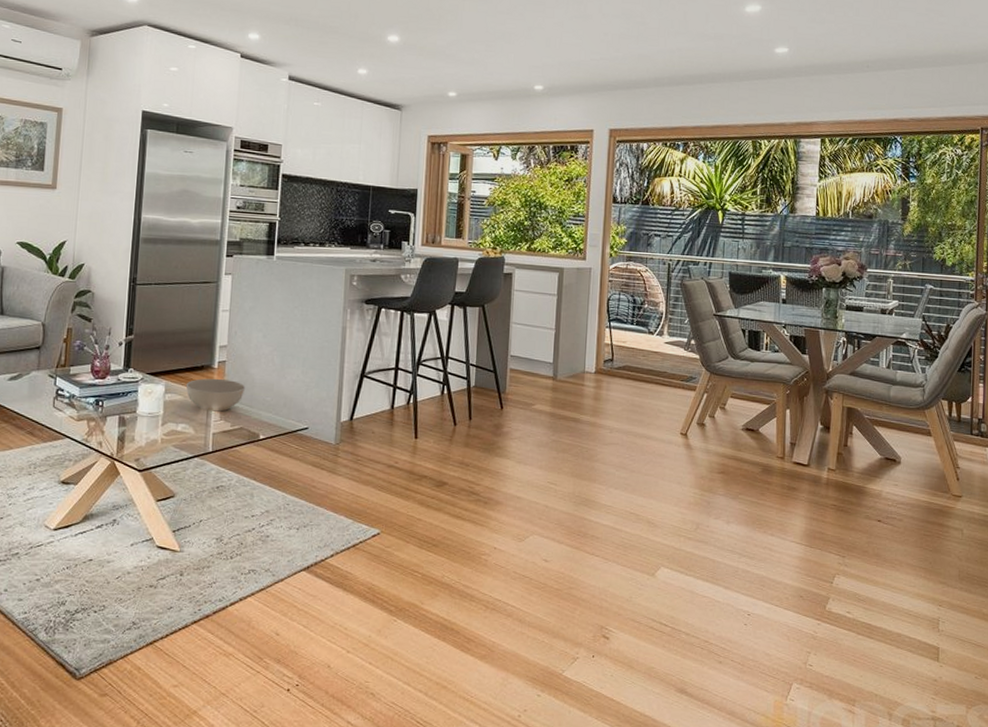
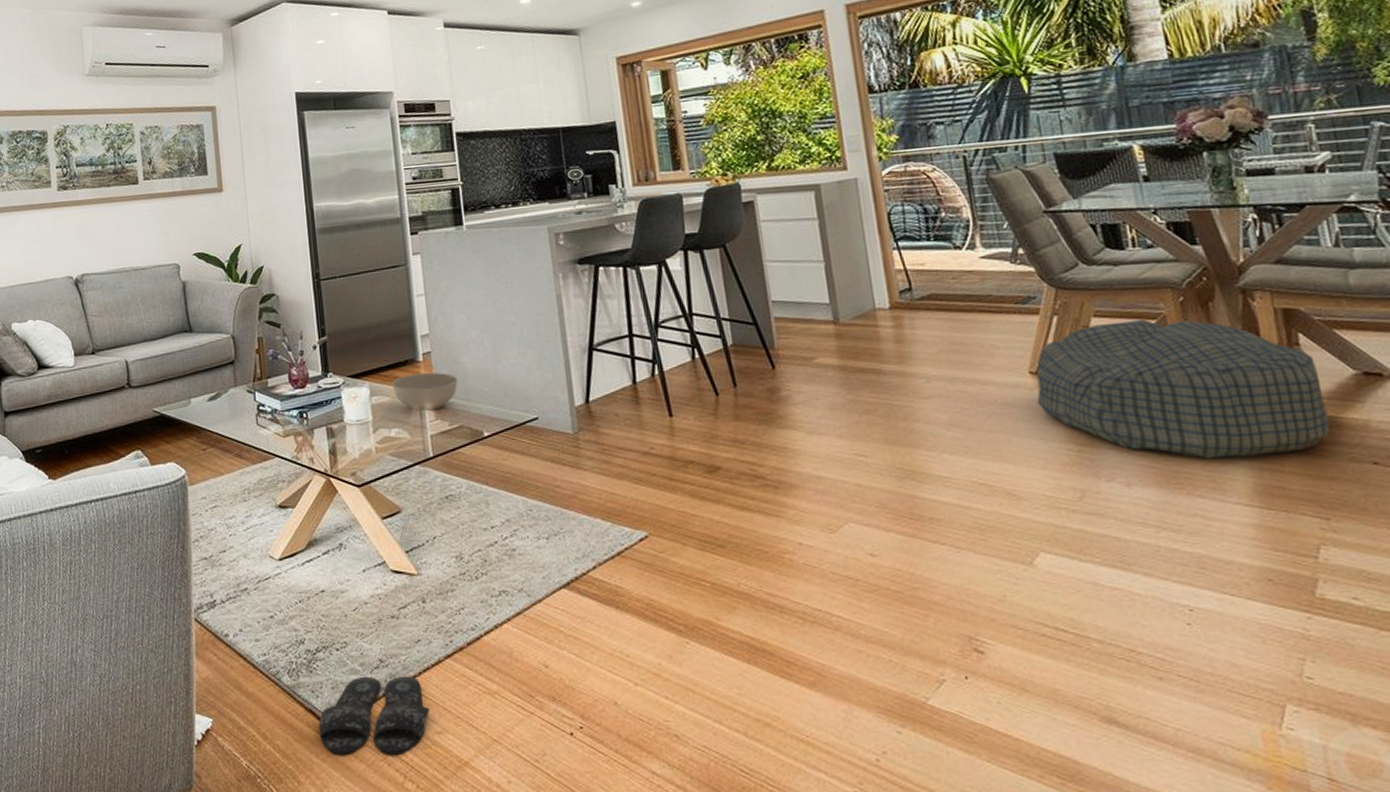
slippers: none [65,636,171,704] -> present [318,676,431,756]
dog bed: none [681,403,860,510] -> present [1036,318,1331,459]

